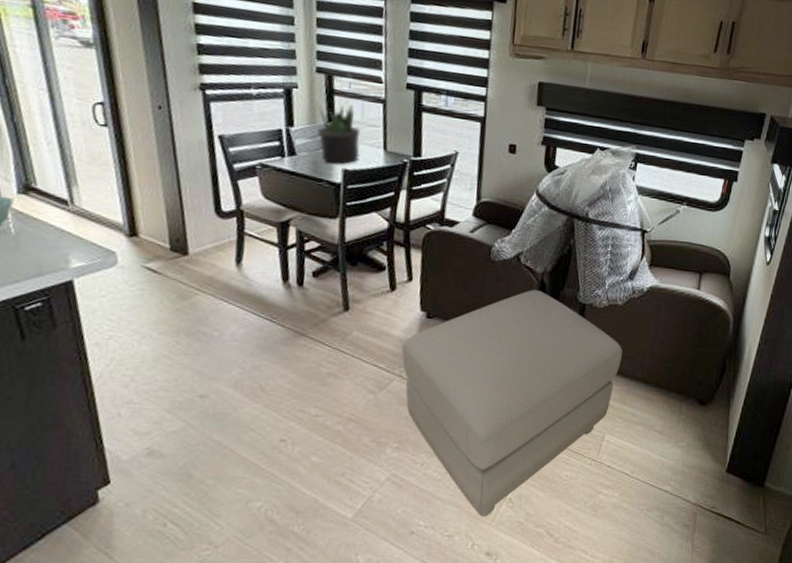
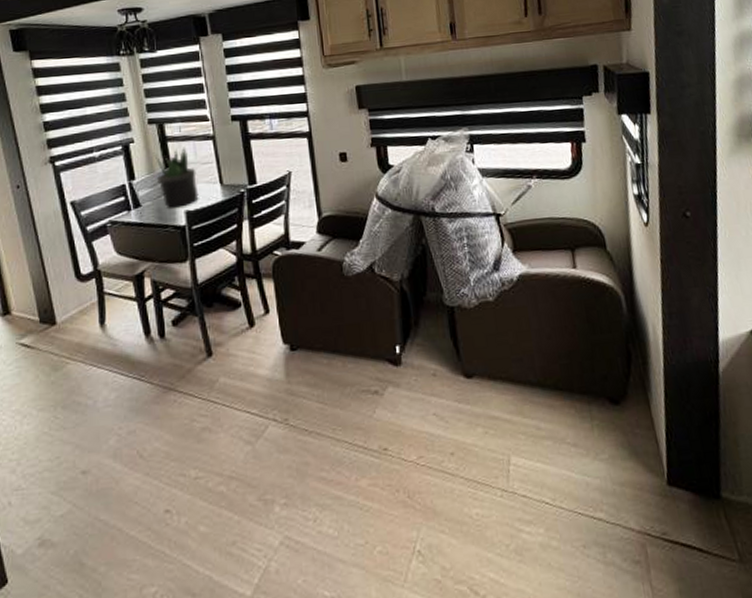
ottoman: present [401,290,622,517] -> none [271,300,508,578]

